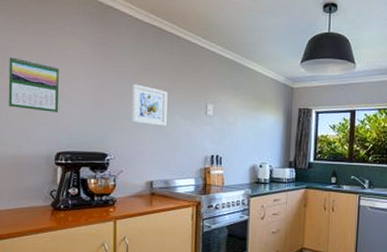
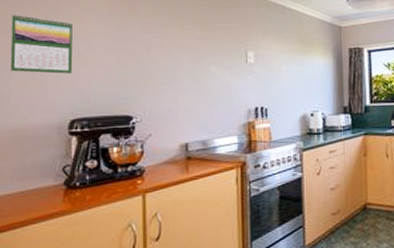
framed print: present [131,84,168,126] -> none [160,35,202,80]

